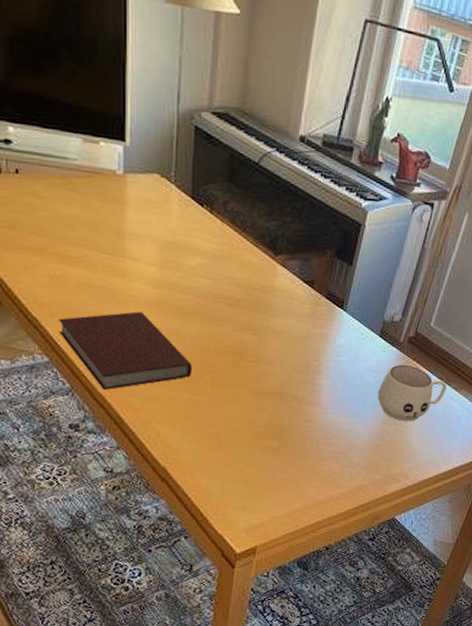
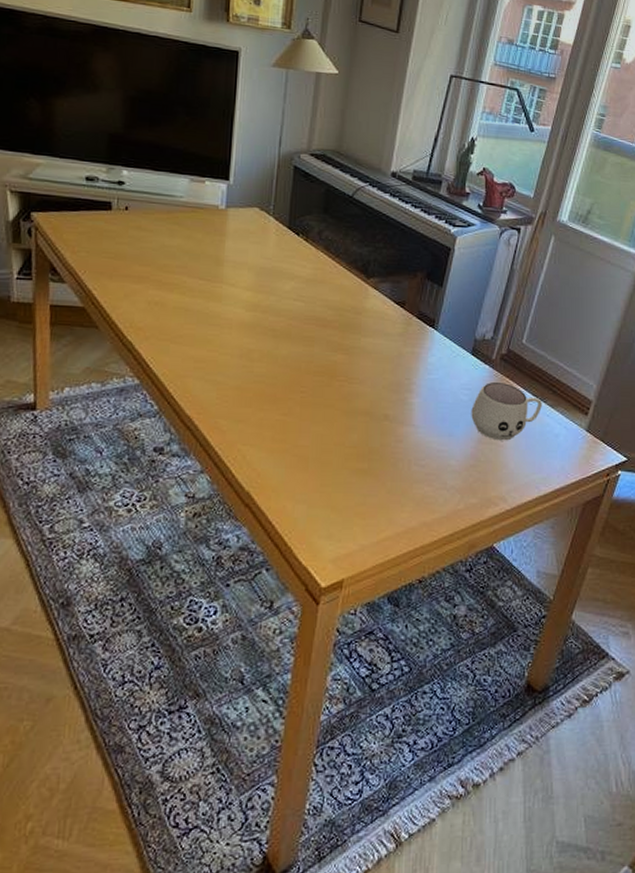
notebook: present [59,311,192,390] -> none [152,334,282,411]

